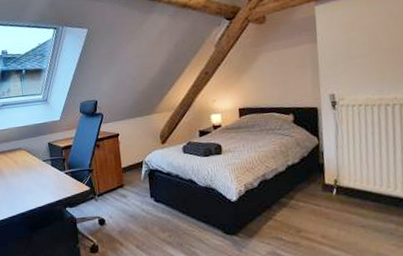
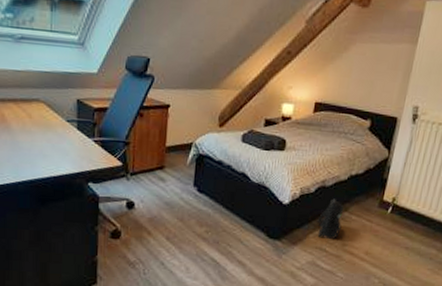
backpack: none [267,189,292,229] -> present [317,198,343,240]

